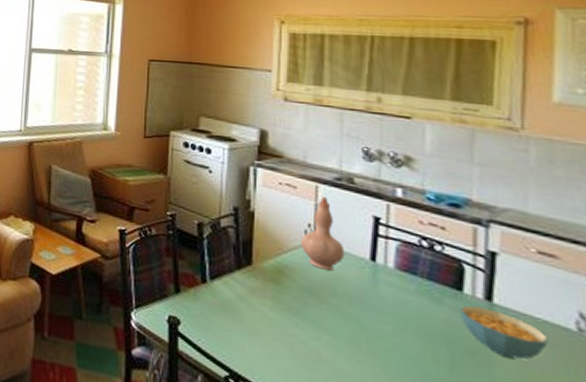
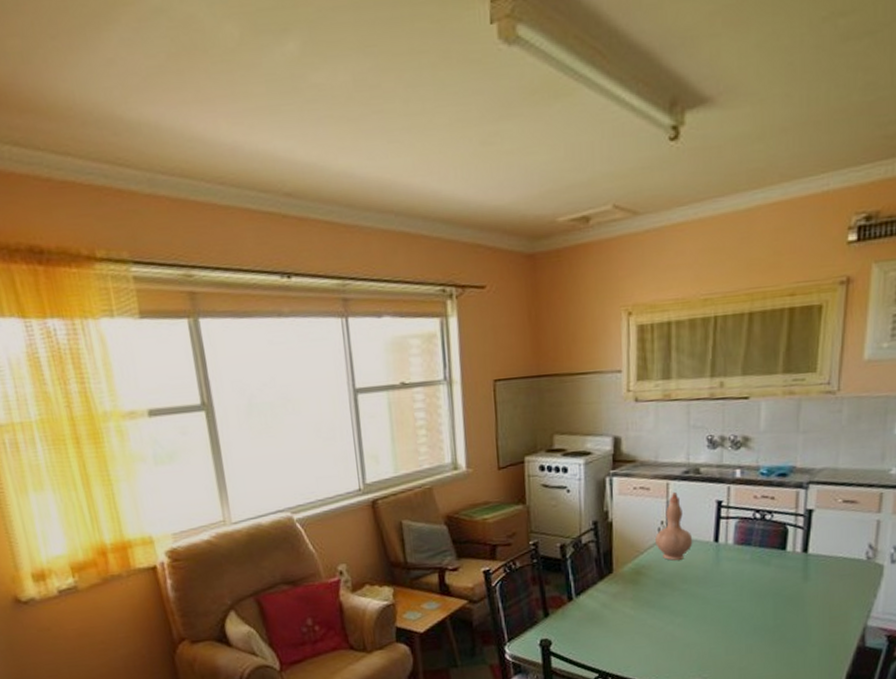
cereal bowl: present [459,305,548,360] -> none [783,559,846,596]

